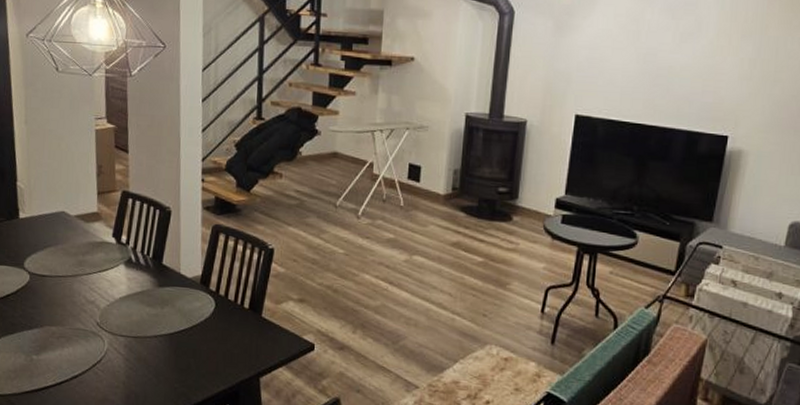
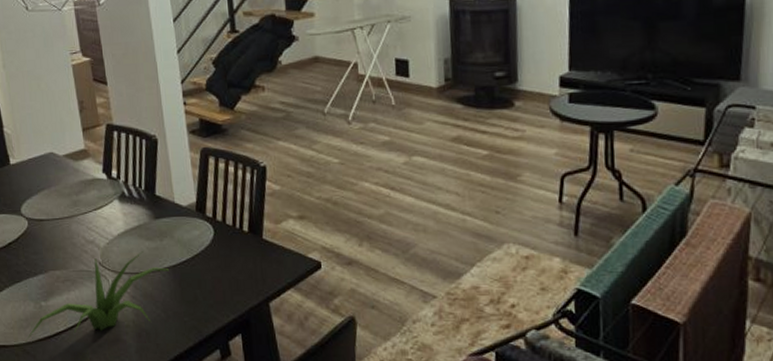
plant: none [11,316,166,394] -> present [25,251,169,343]

